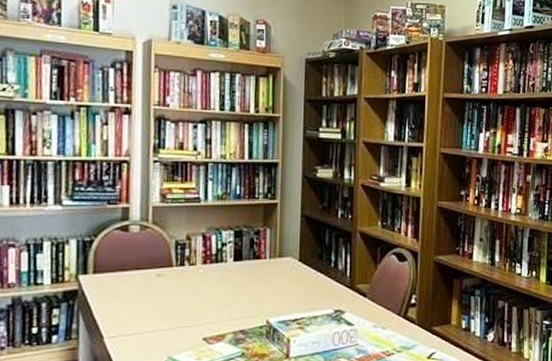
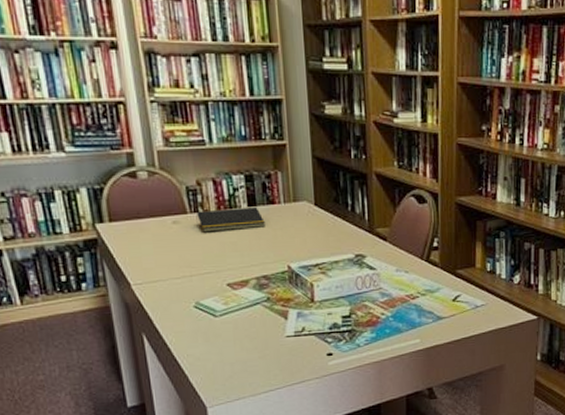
notepad: none [181,261,249,286] -> present [196,206,265,232]

